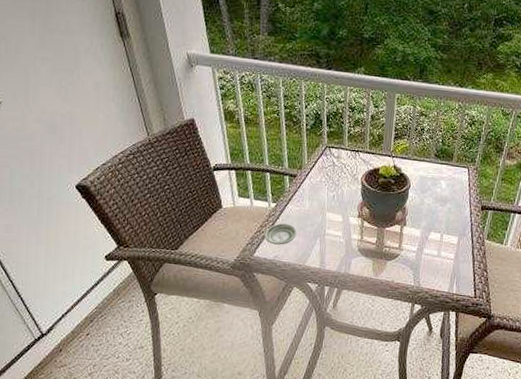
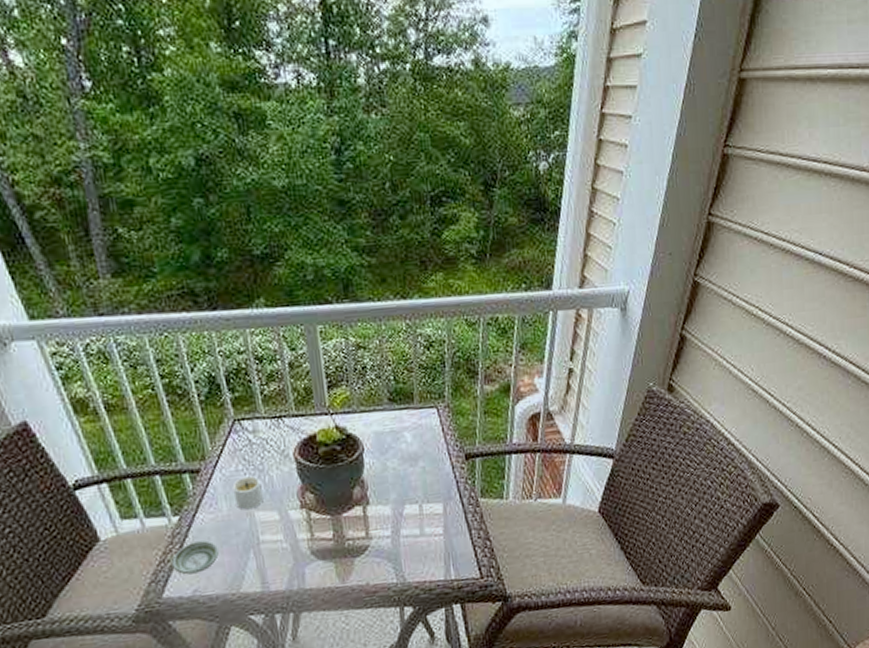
candle: none [315,187,335,210] -> present [232,476,263,510]

